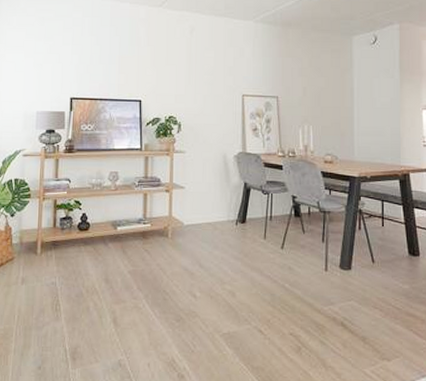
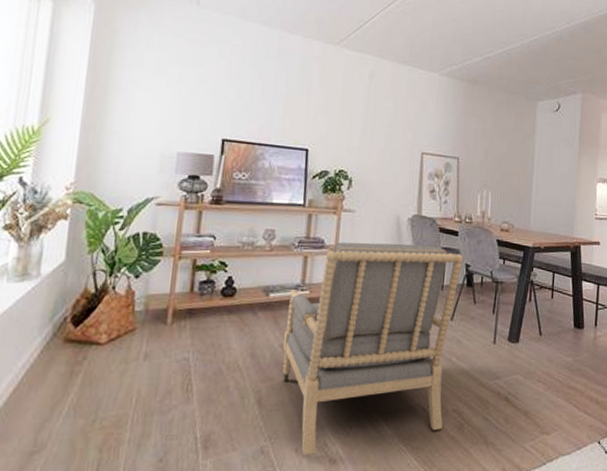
armchair: none [131,179,290,370] -> present [283,242,464,456]

